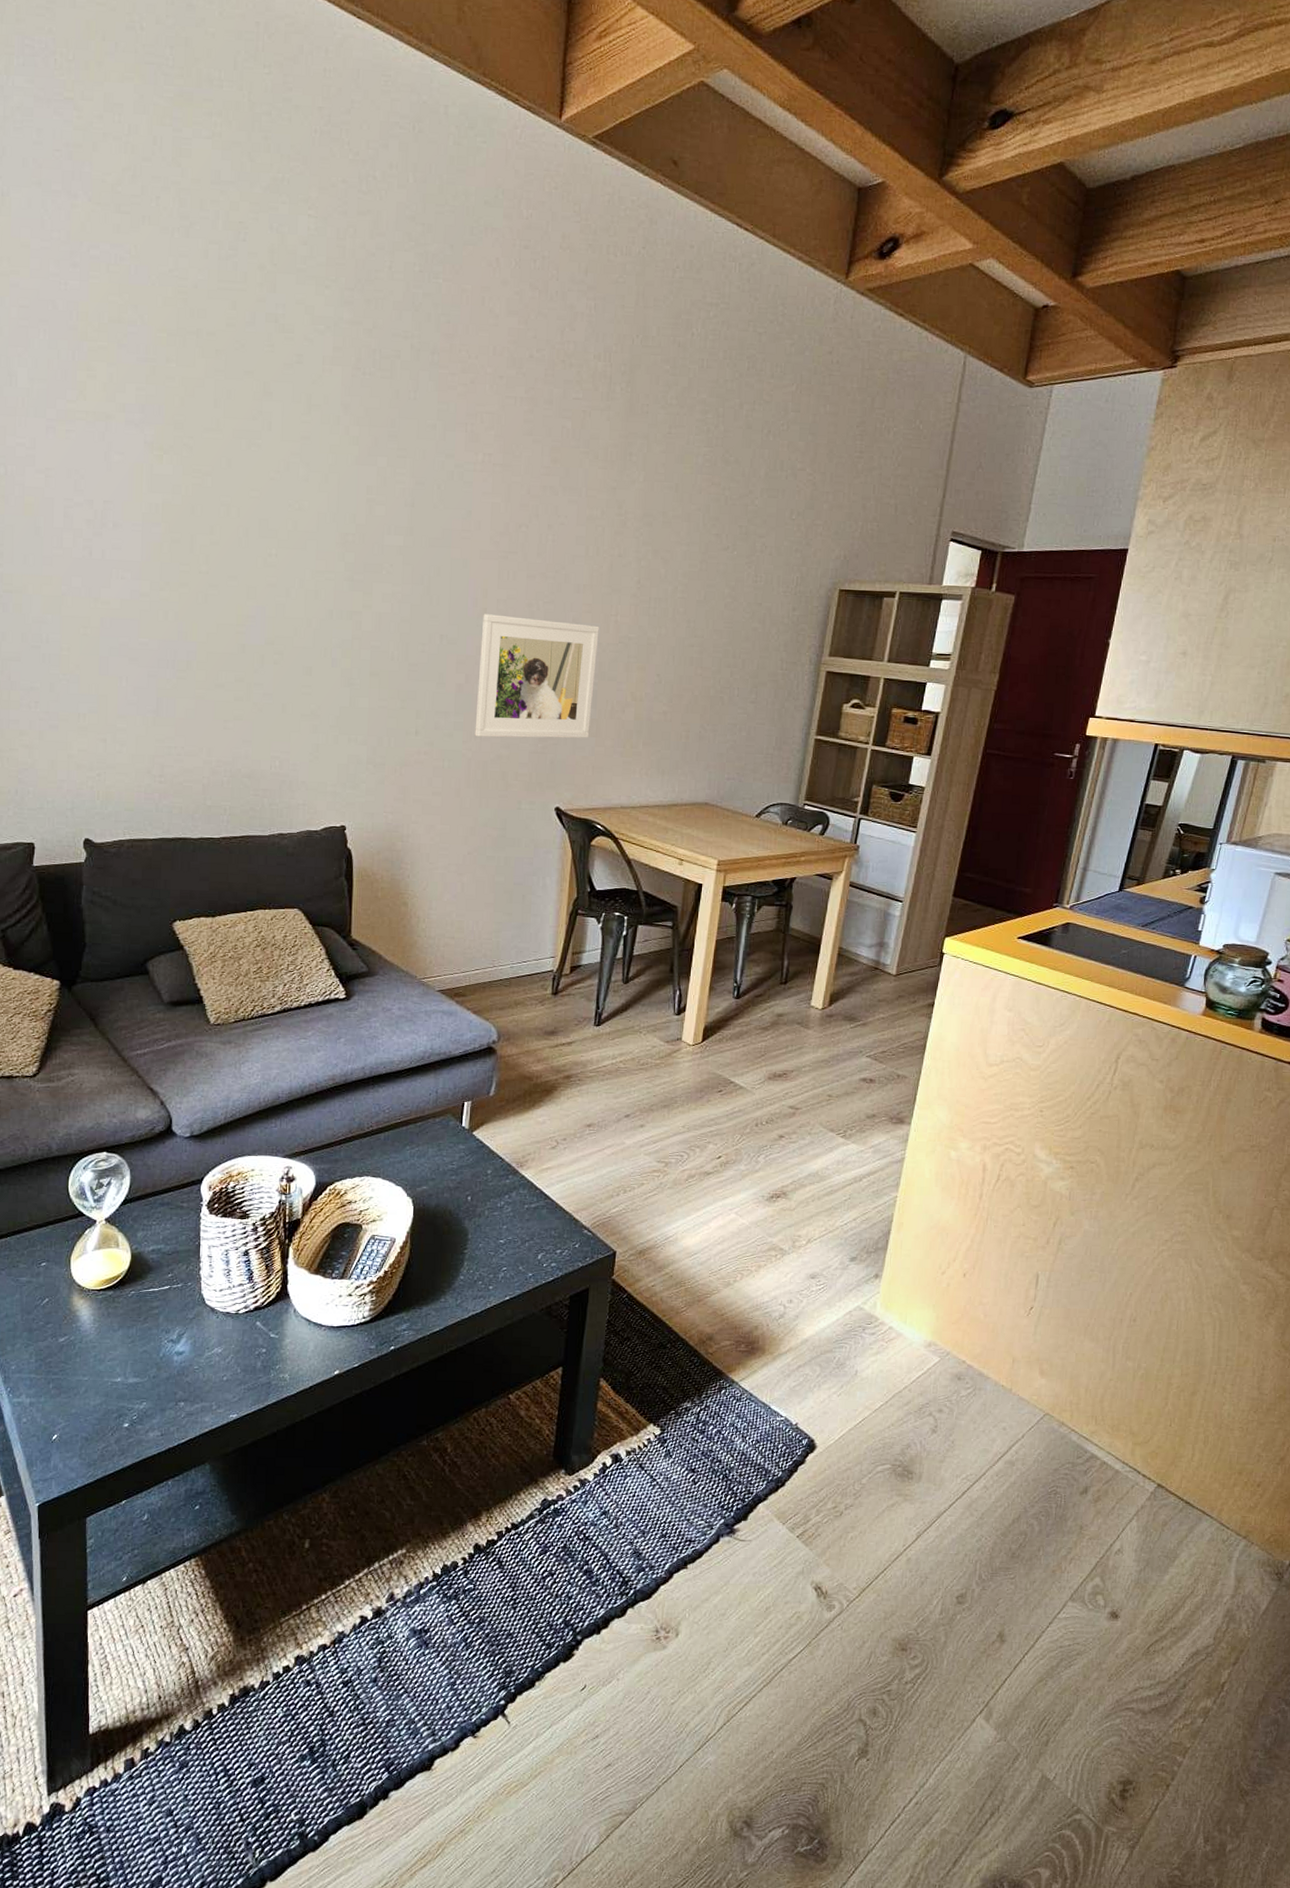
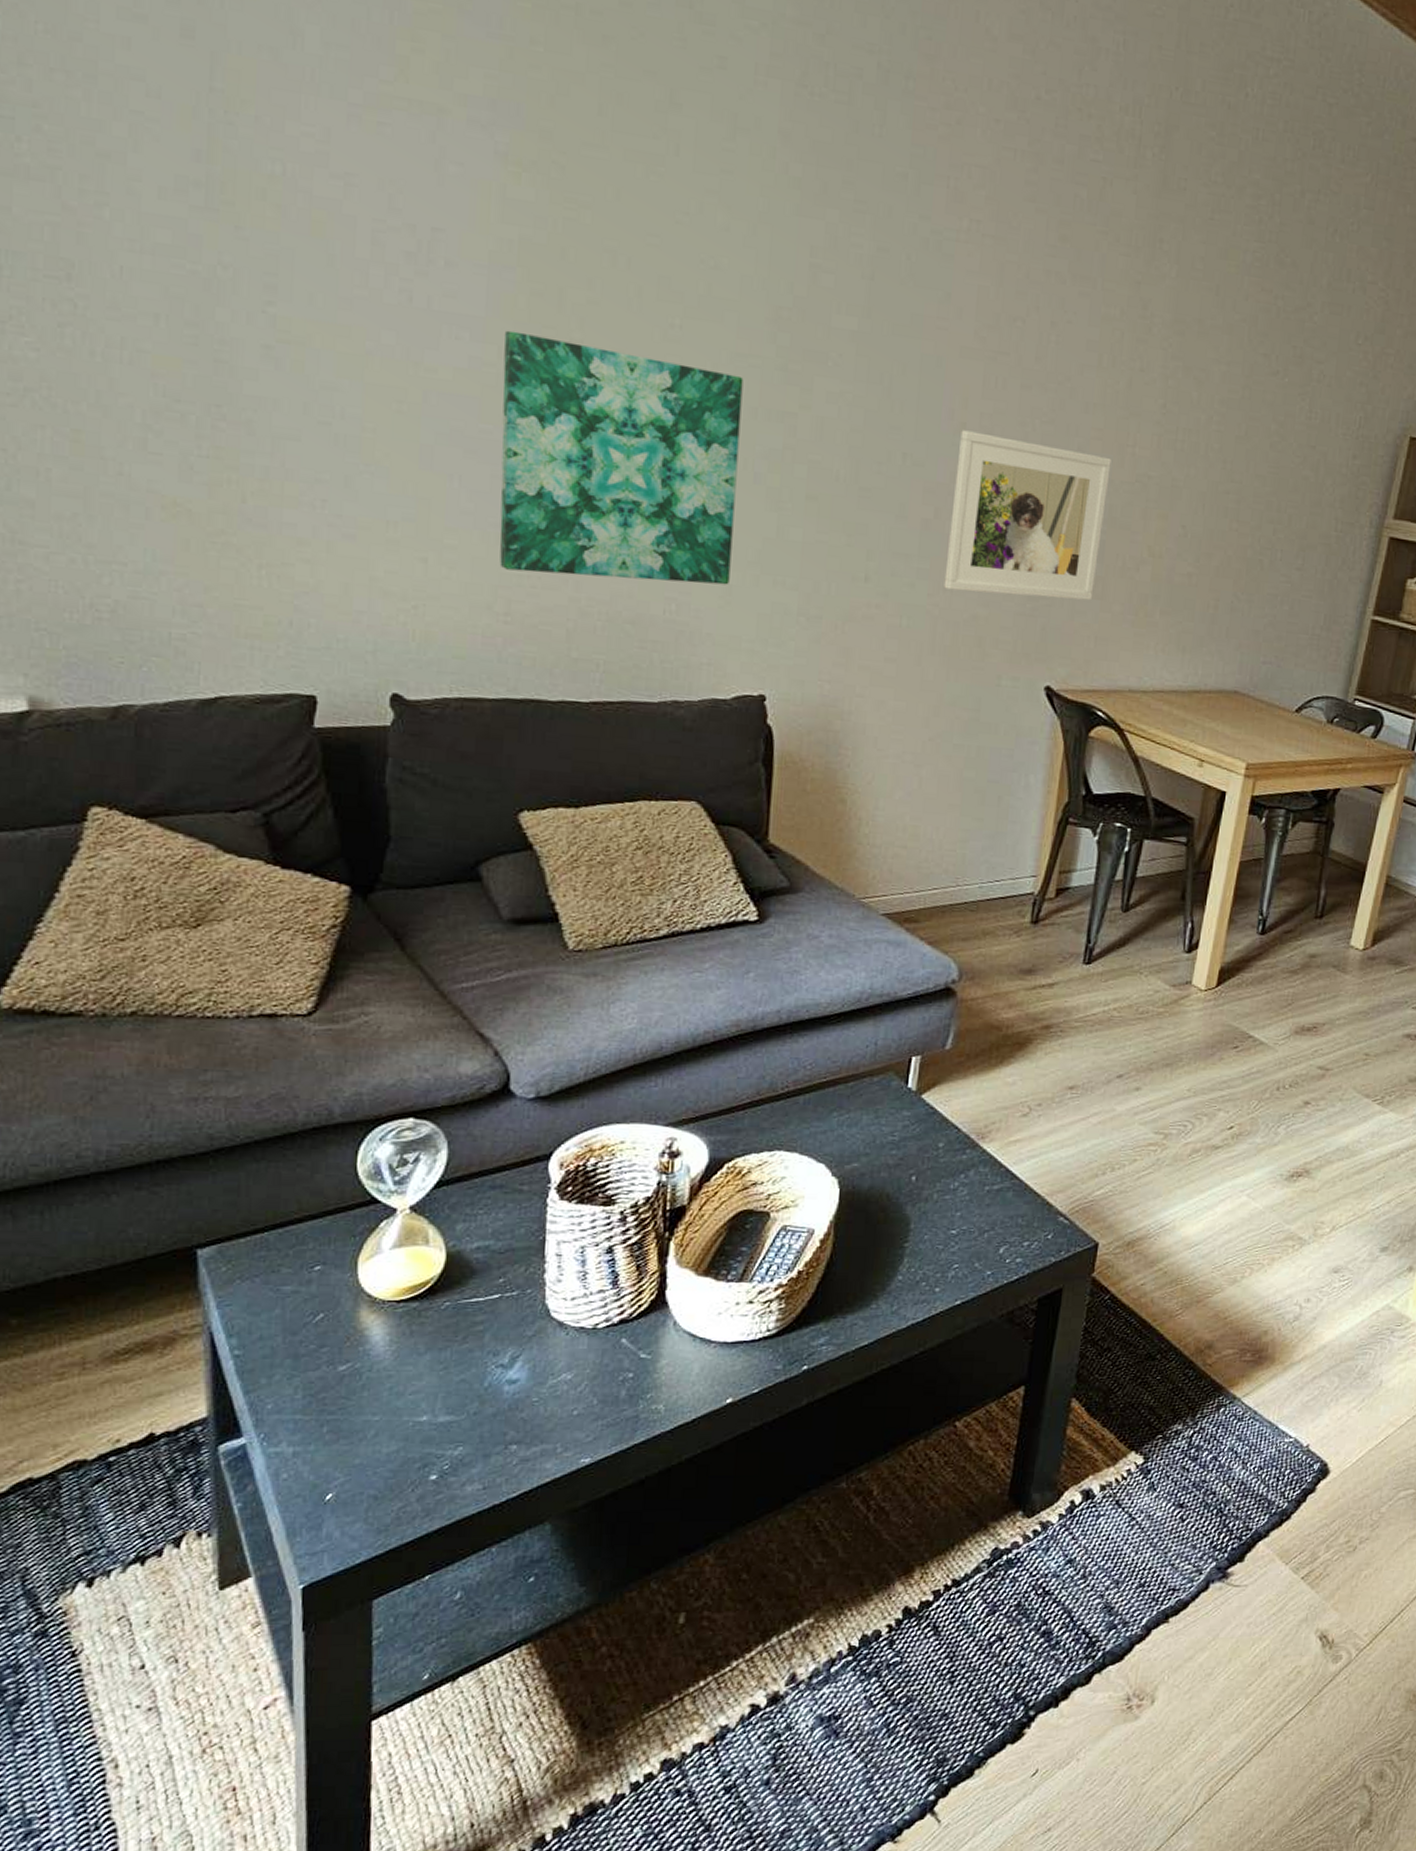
wall art: none [154,569,322,745] -> present [499,330,744,585]

